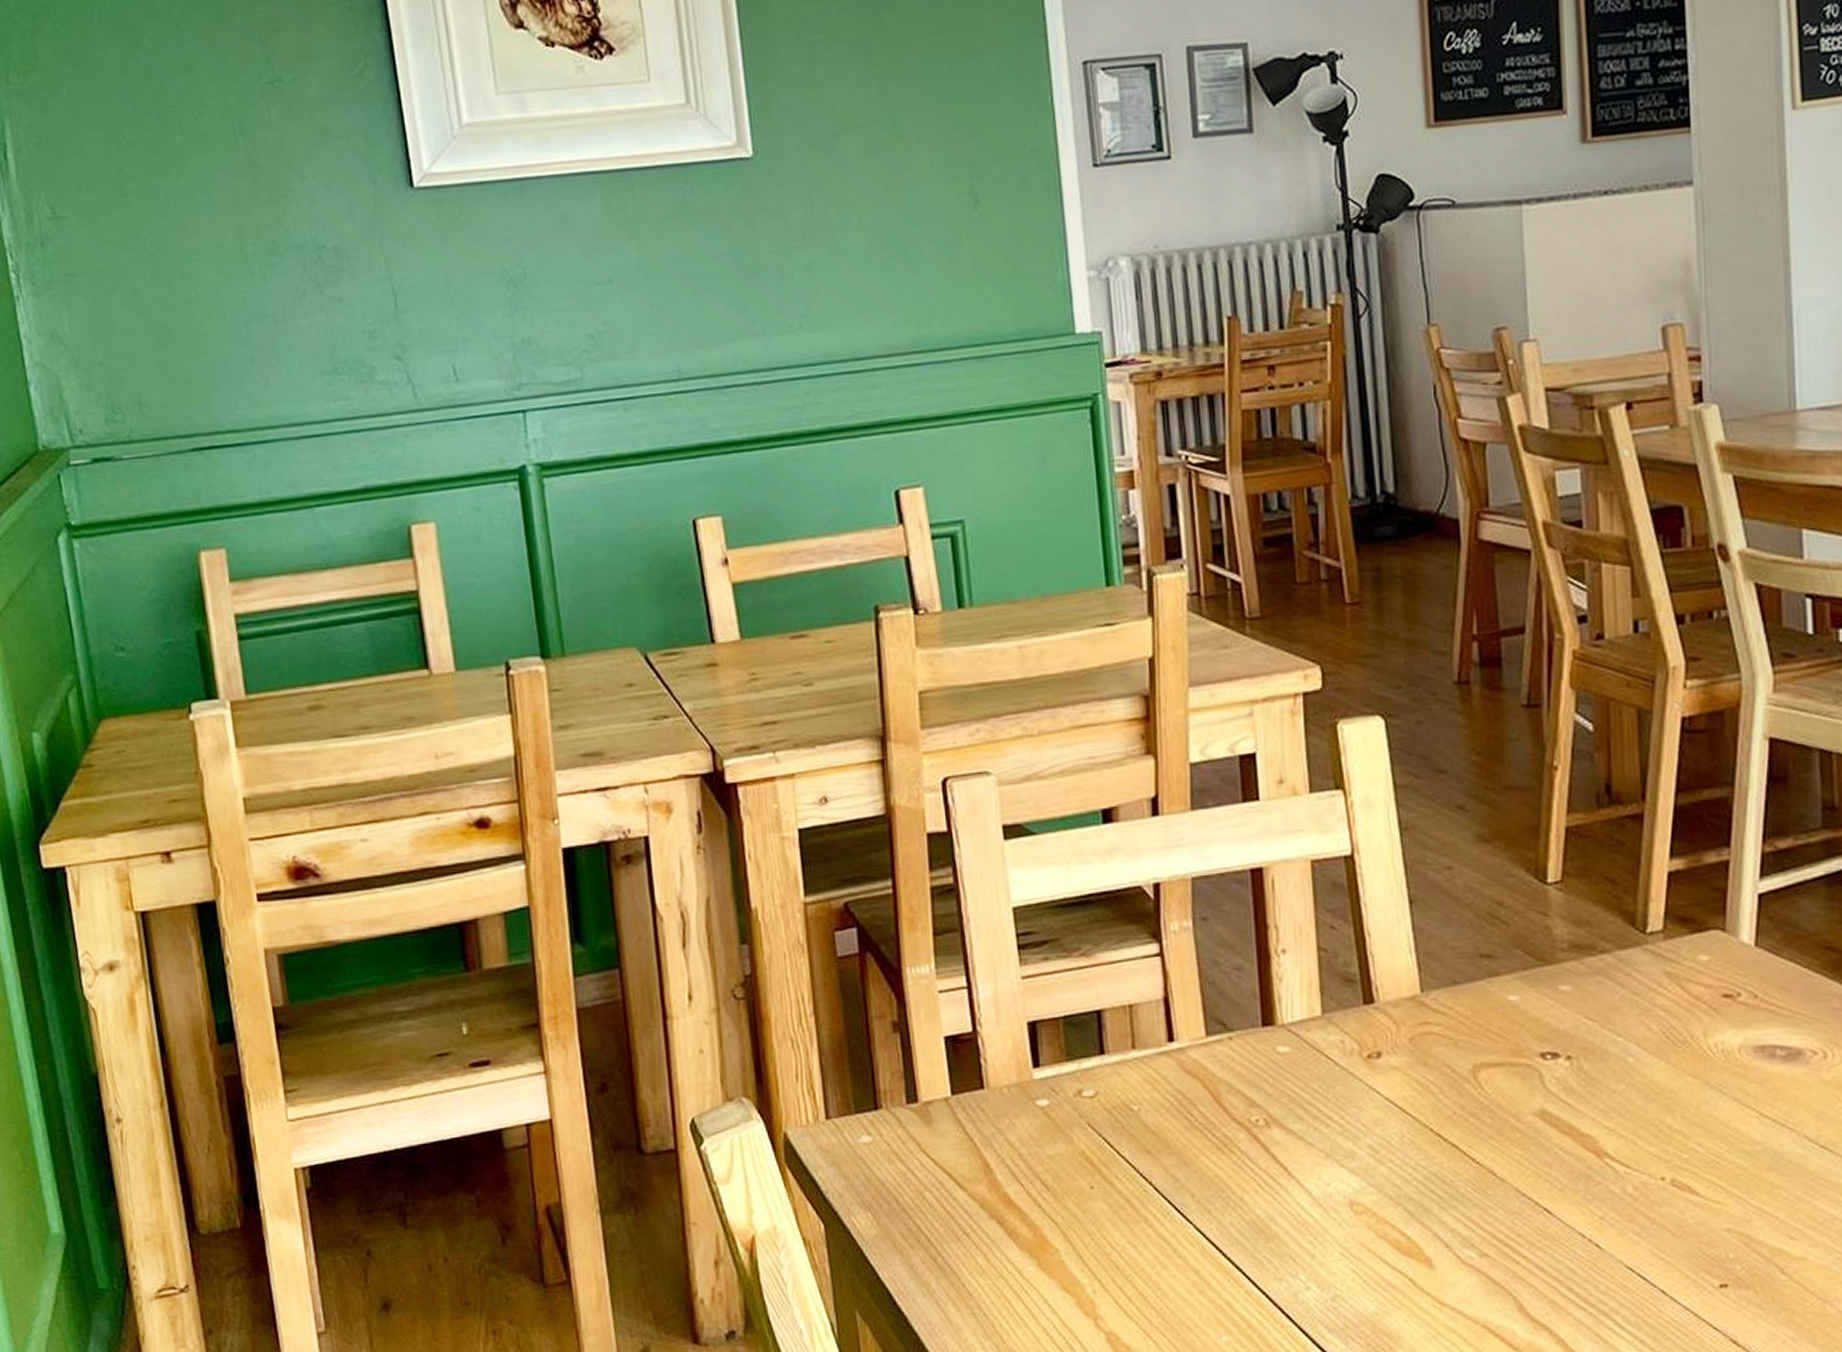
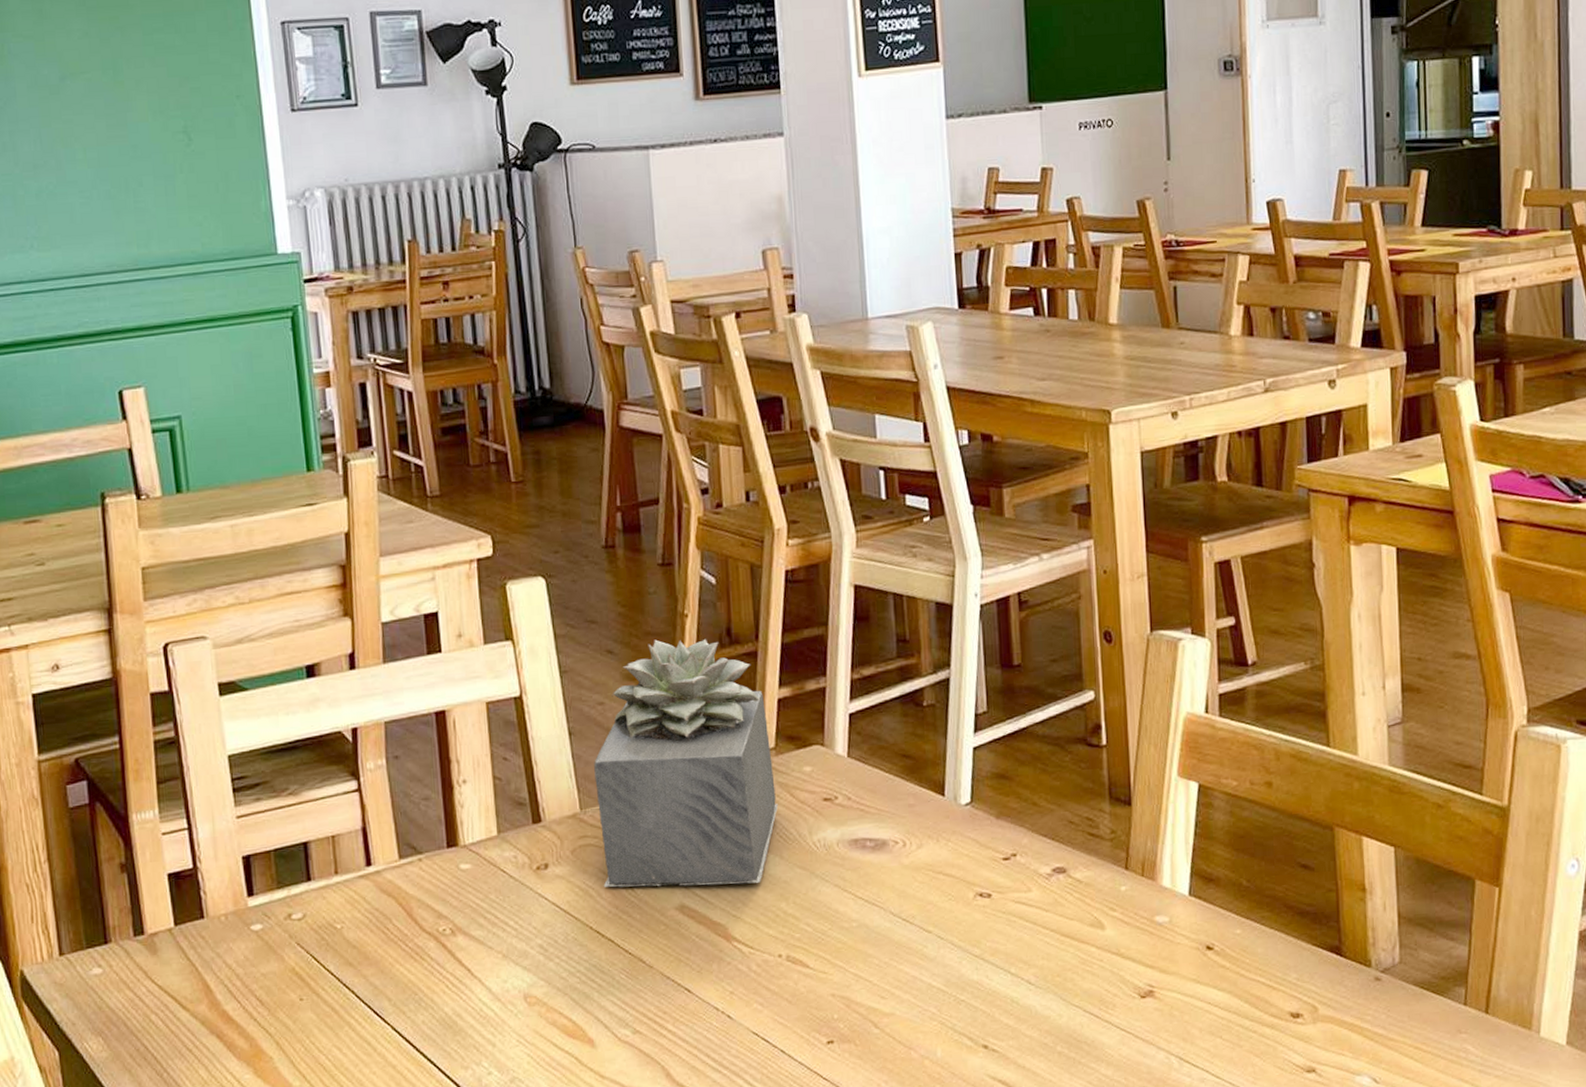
succulent plant: none [1439,795,1666,1091] -> present [594,638,779,887]

